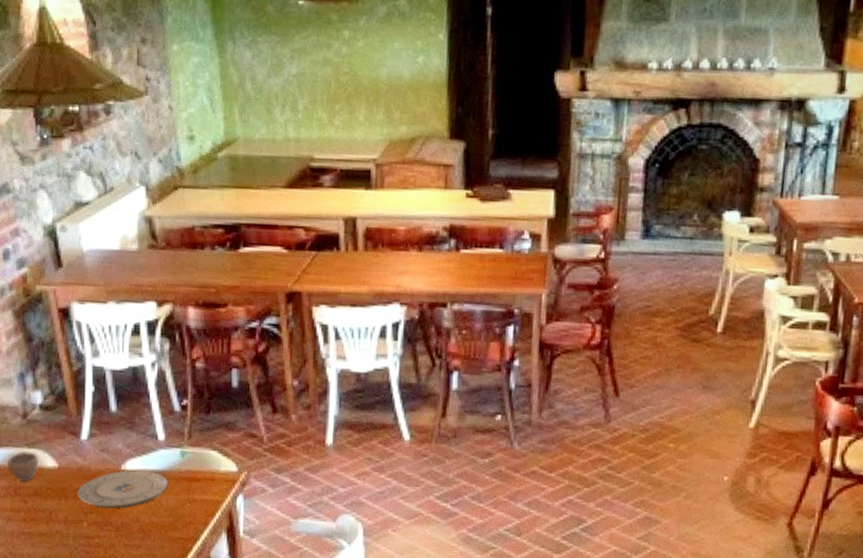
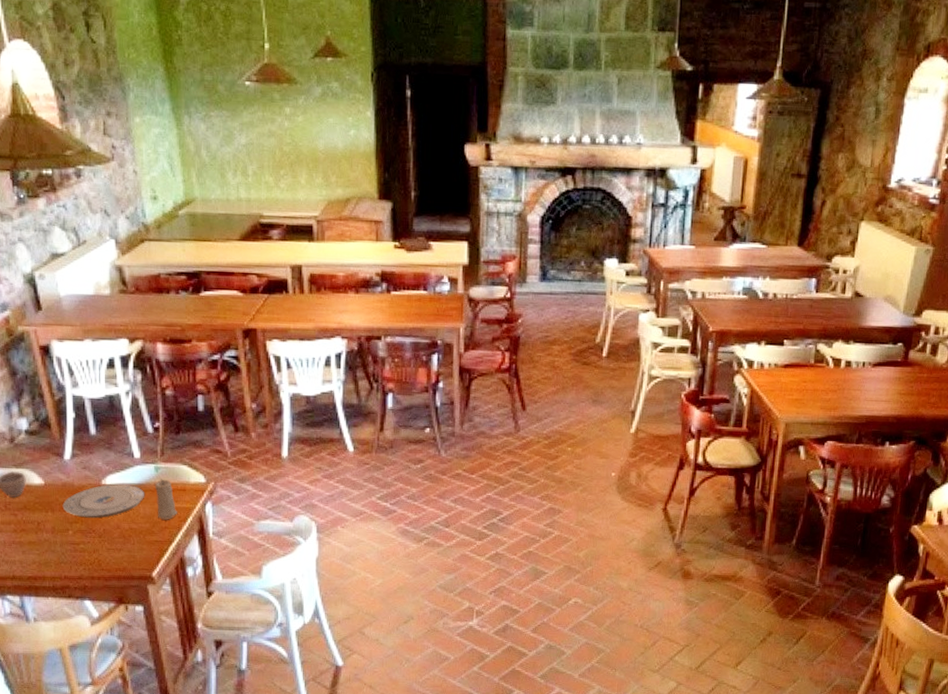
candle: none [179,465,205,514] -> present [154,479,178,520]

